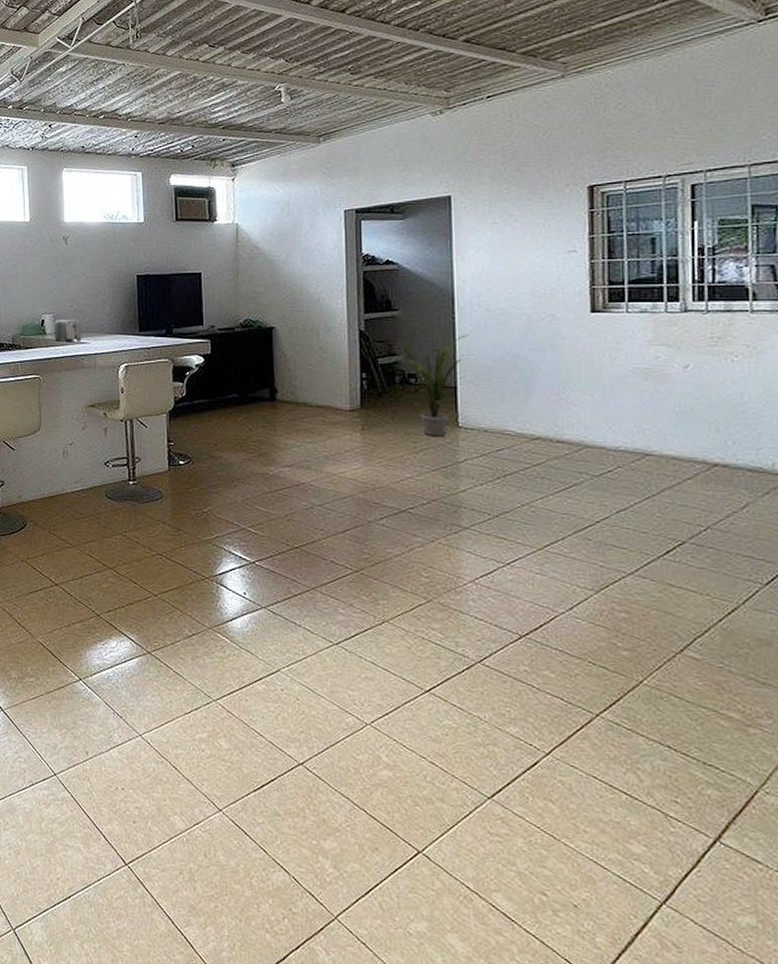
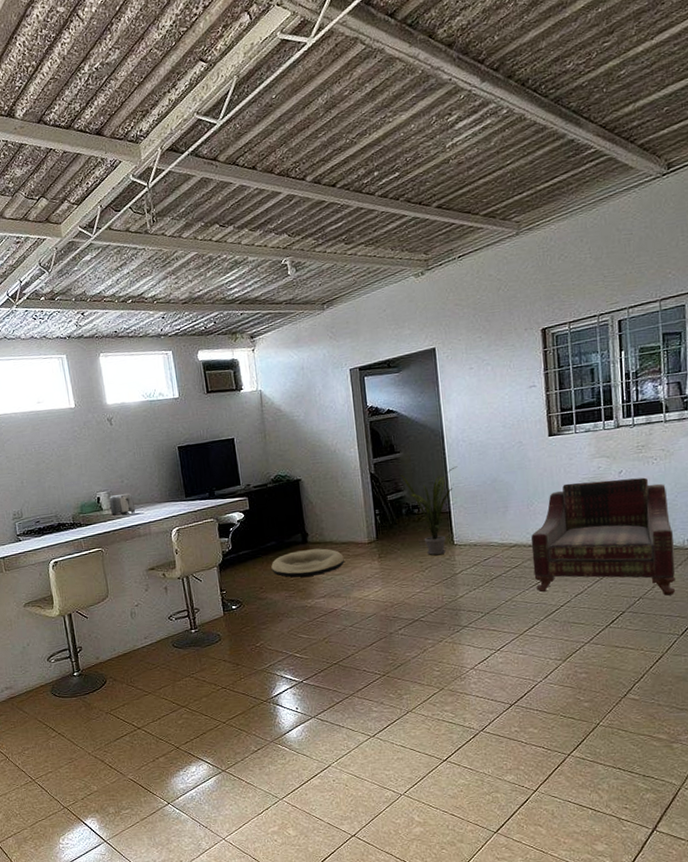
dog bed: none [230,408,319,440] -> present [271,548,344,578]
armchair: none [560,372,760,531] -> present [531,477,676,596]

